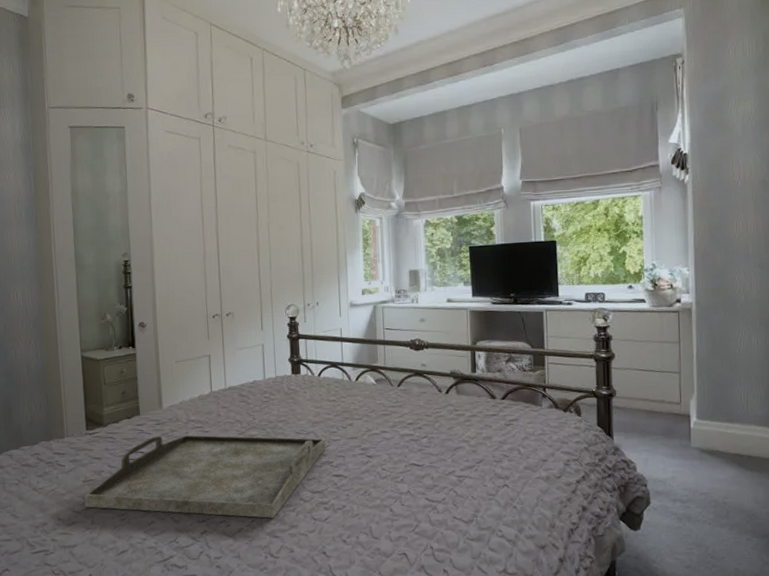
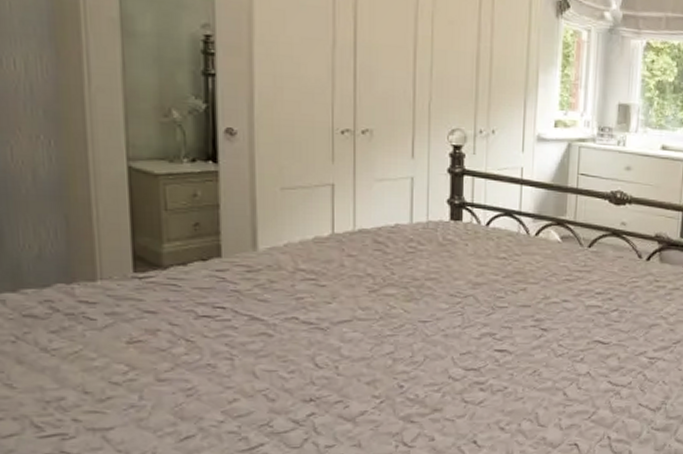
serving tray: present [85,434,326,518] -> none [128,287,489,399]

